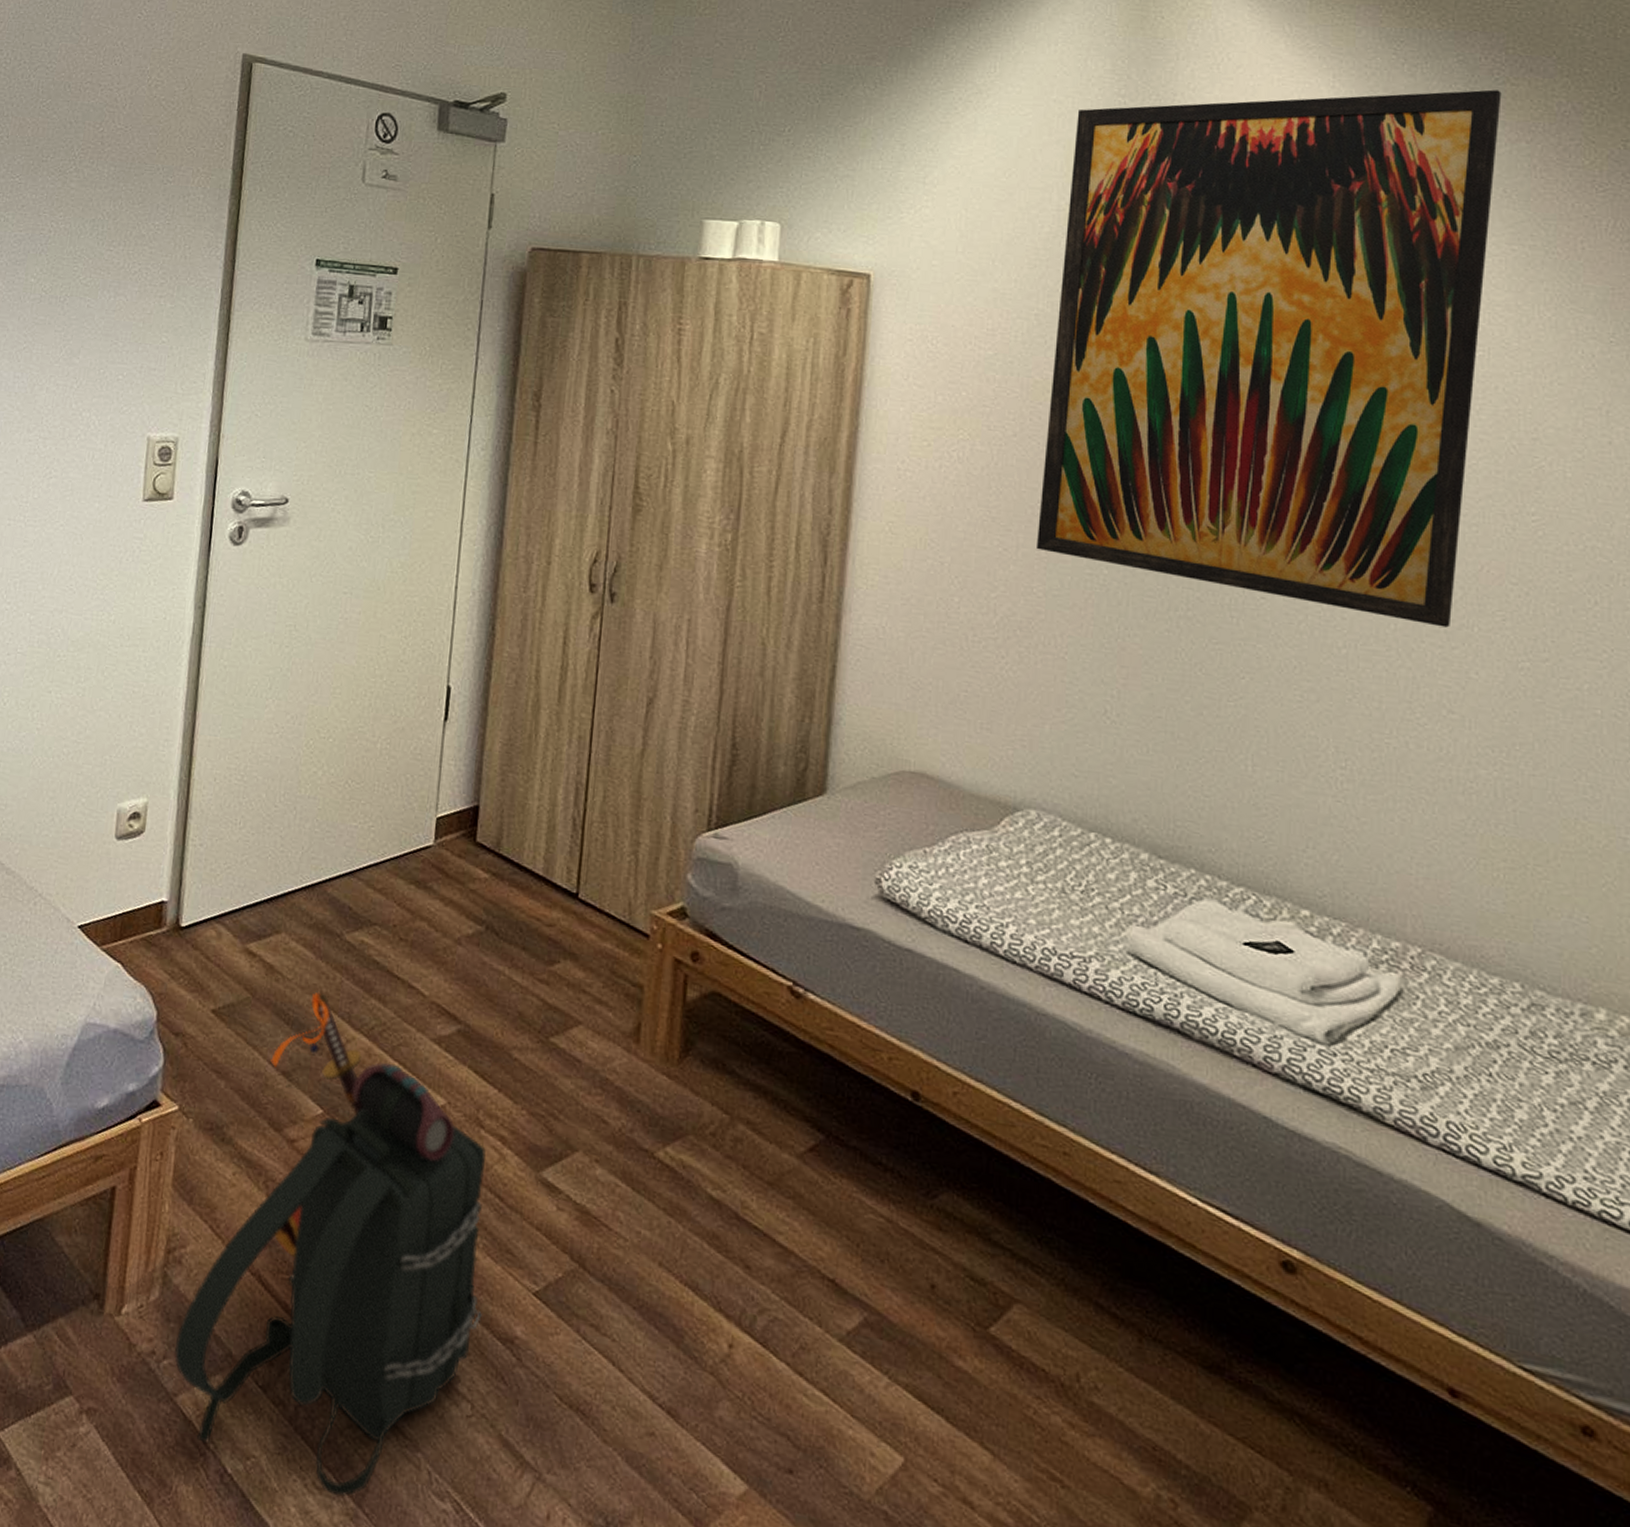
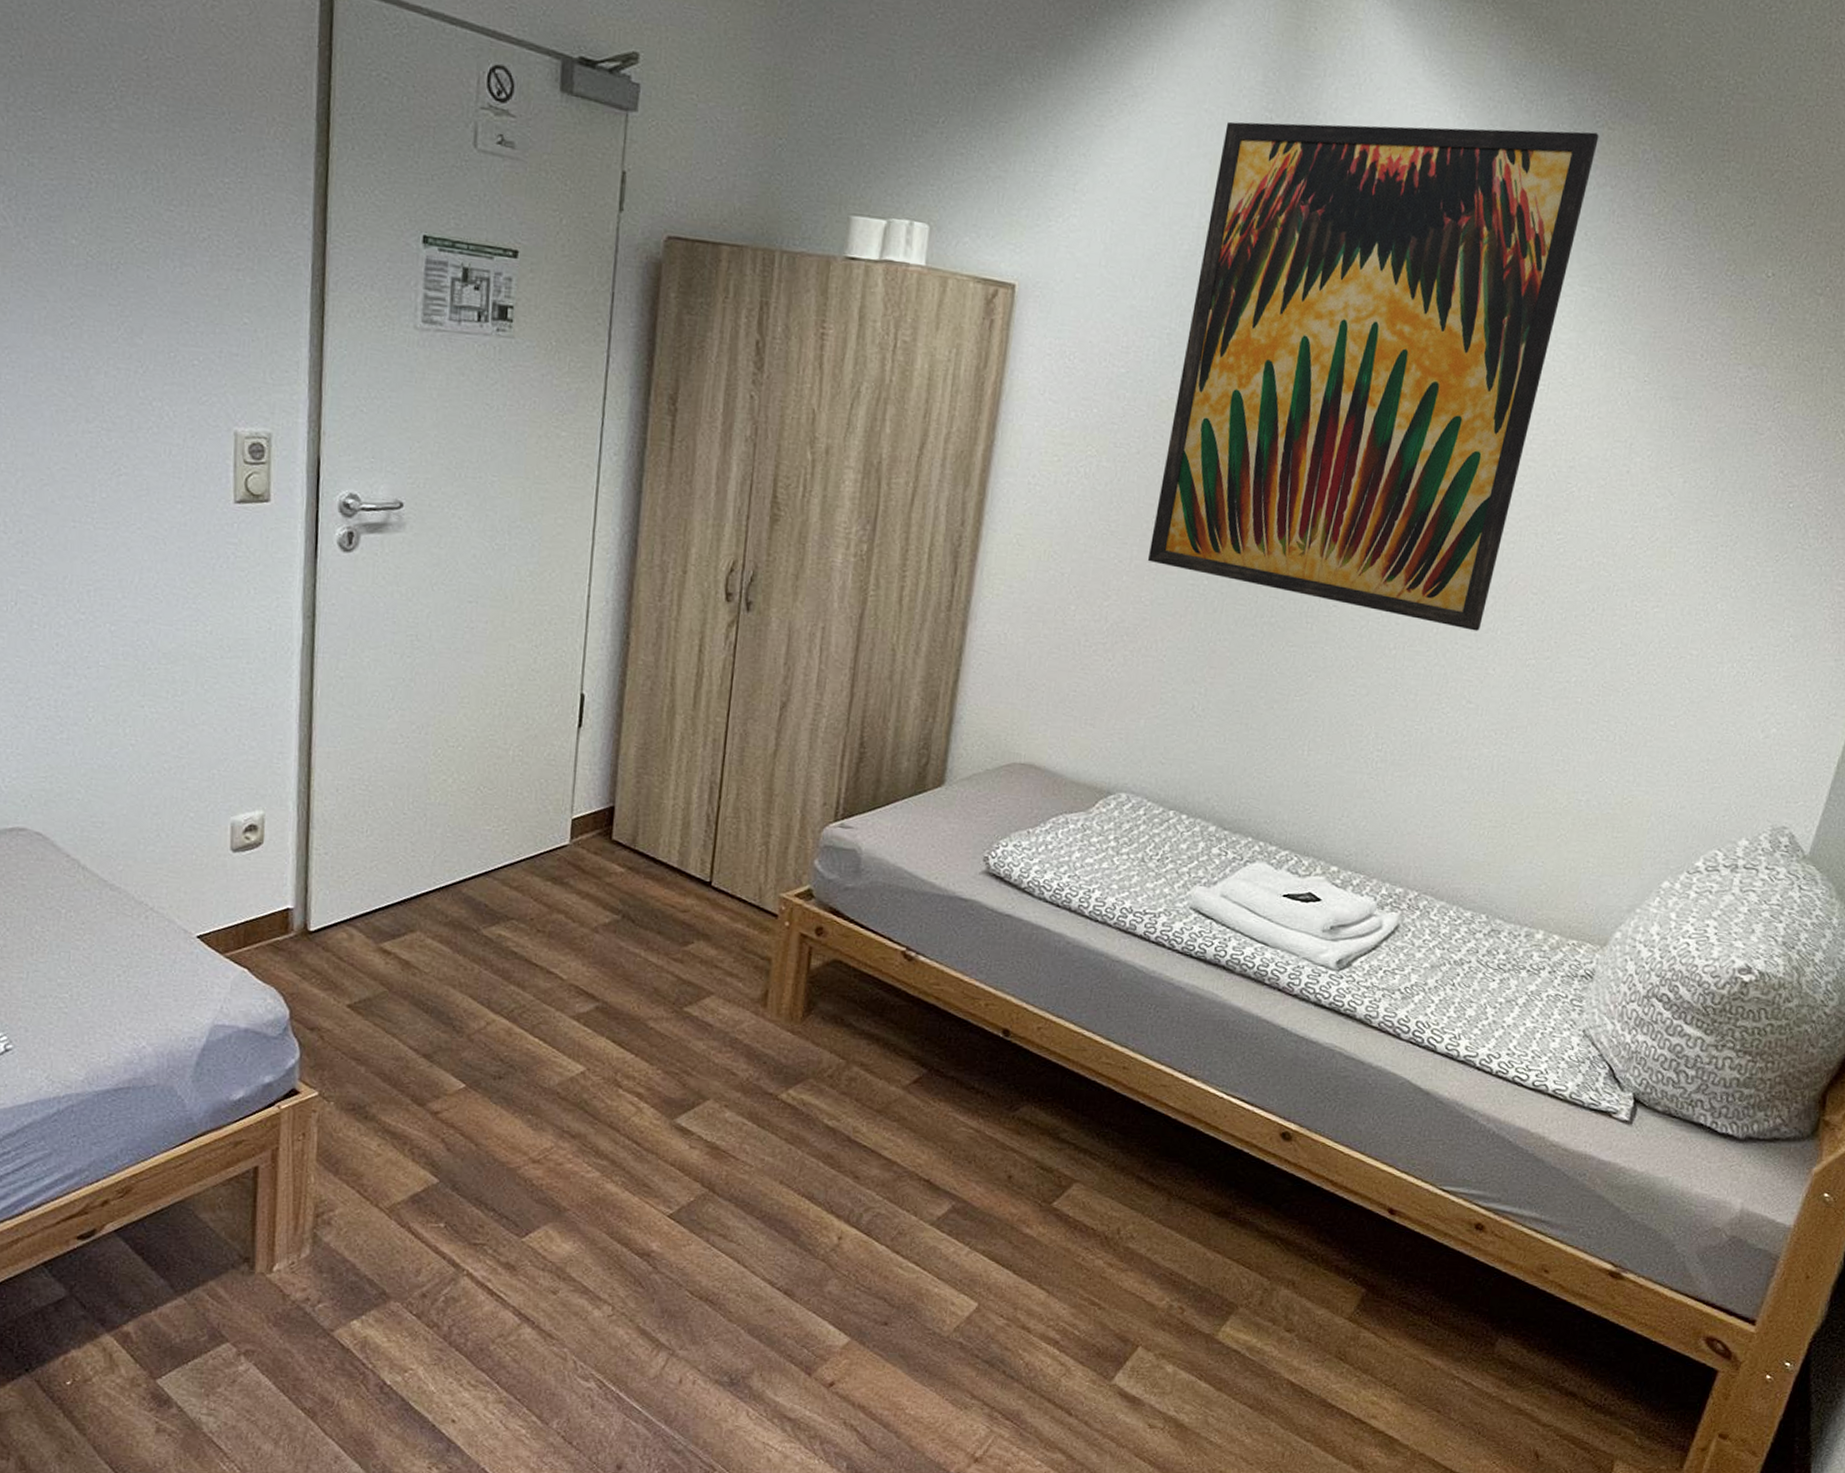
backpack: present [174,991,486,1497] -> none [328,982,624,1390]

